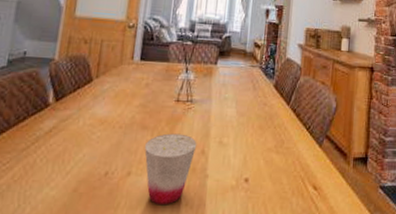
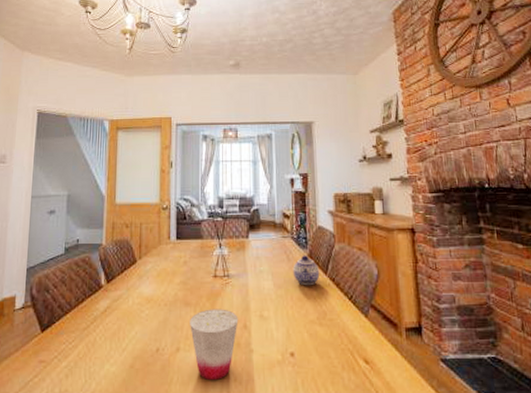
teapot: none [257,85,283,115] -> present [292,255,320,286]

